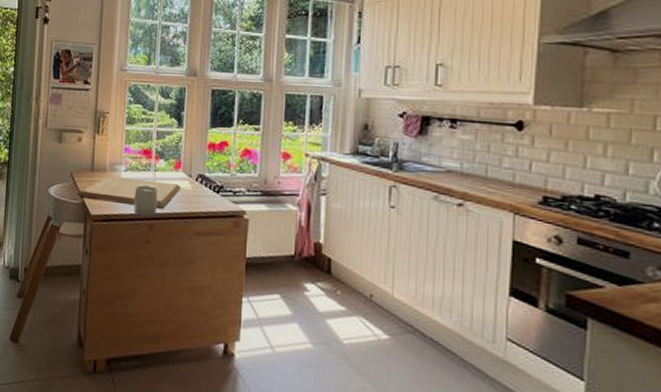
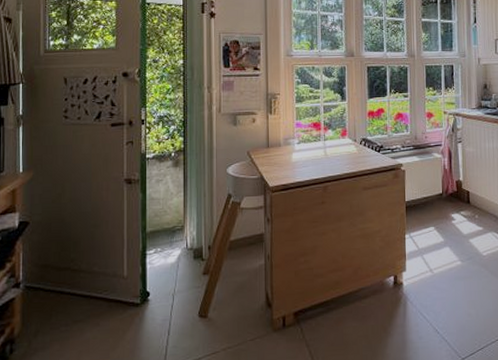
chopping board: present [76,175,180,209] -> none [254,148,348,172]
mug: present [133,185,158,217] -> none [308,153,329,181]

